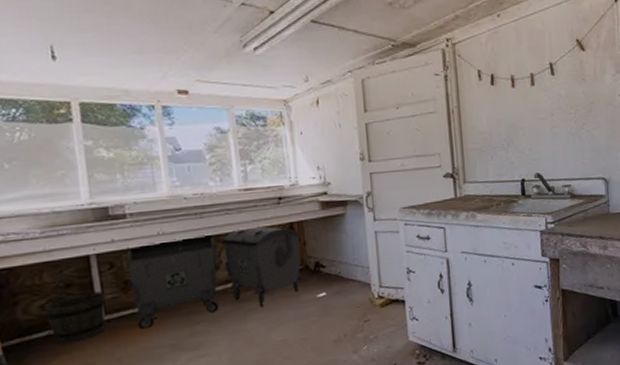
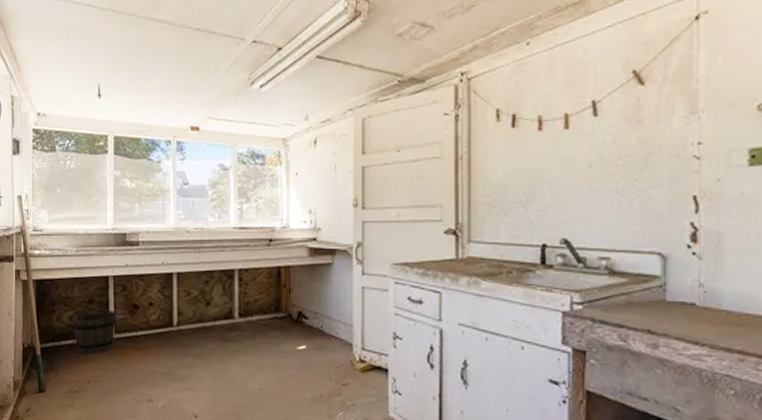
waste bin: present [123,226,302,330] -> none [132,265,288,353]

